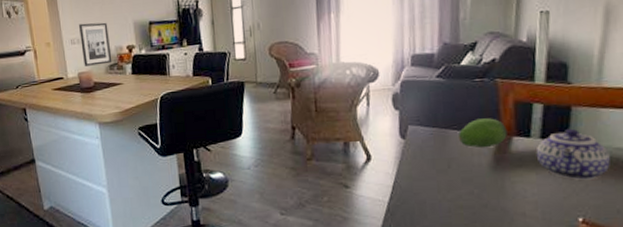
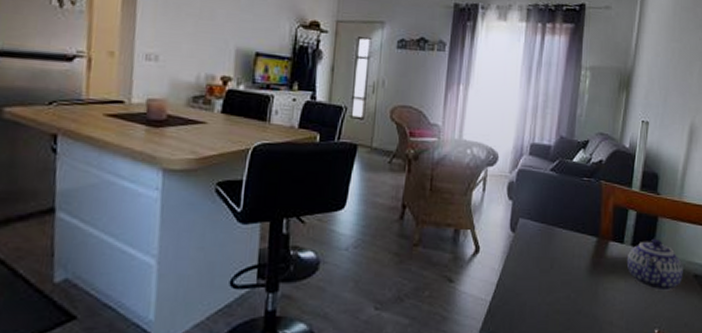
wall art: present [79,22,112,66] -> none [158,36,201,94]
fruit: present [457,118,507,148] -> none [562,219,605,249]

